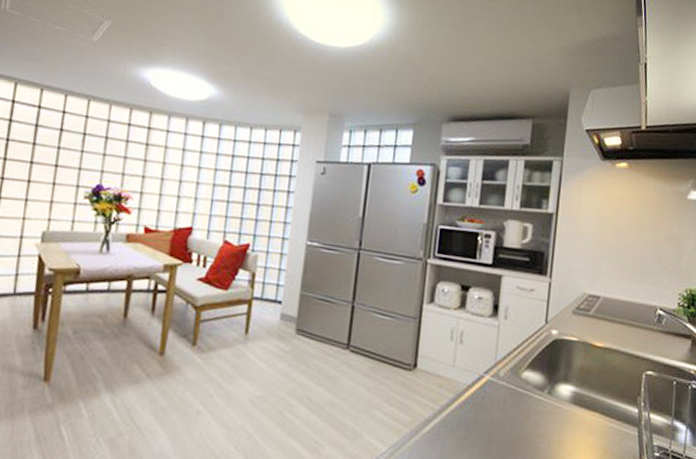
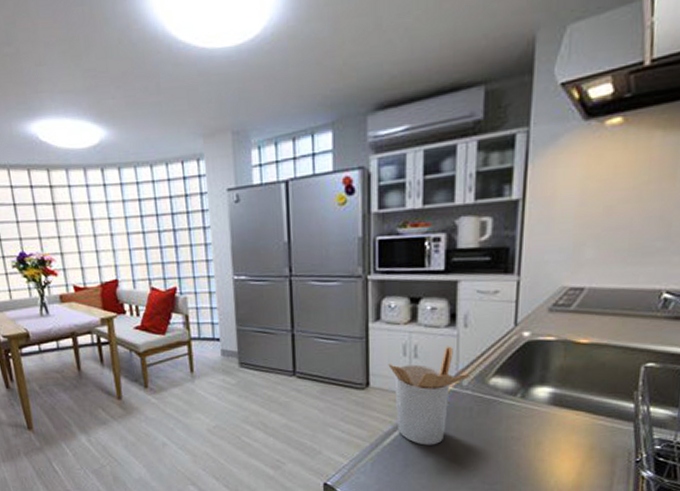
utensil holder: none [436,335,507,437] -> present [388,346,470,446]

